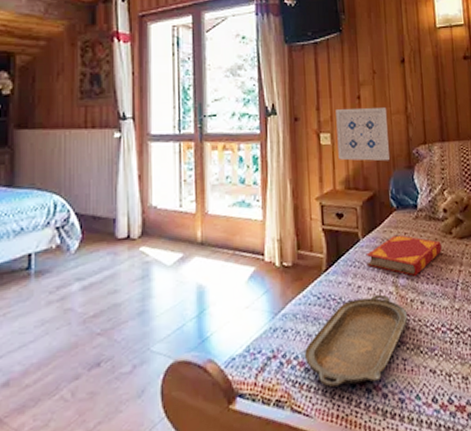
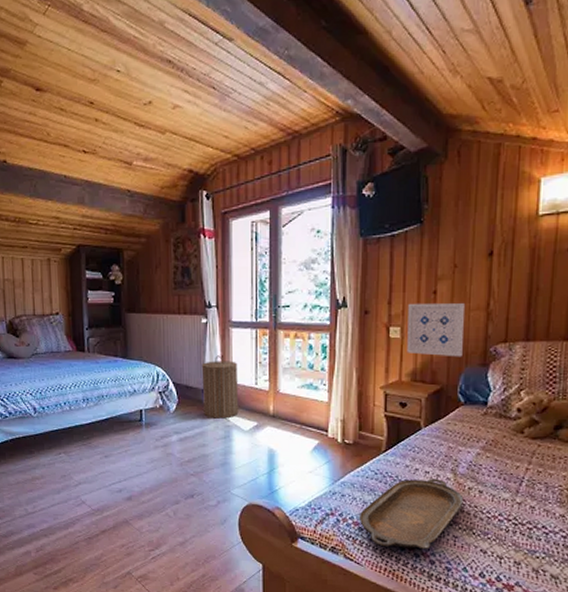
laundry hamper: none [113,175,160,255] -> present [201,355,239,419]
hardback book: present [366,234,442,276] -> none [426,427,510,467]

